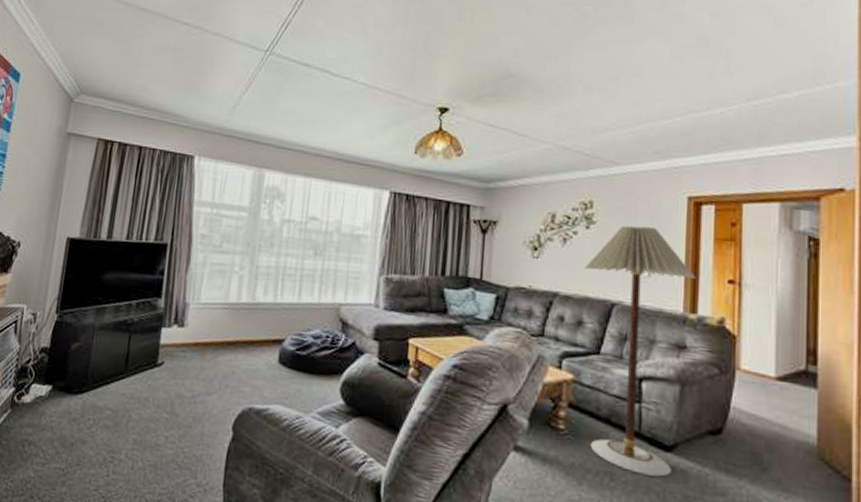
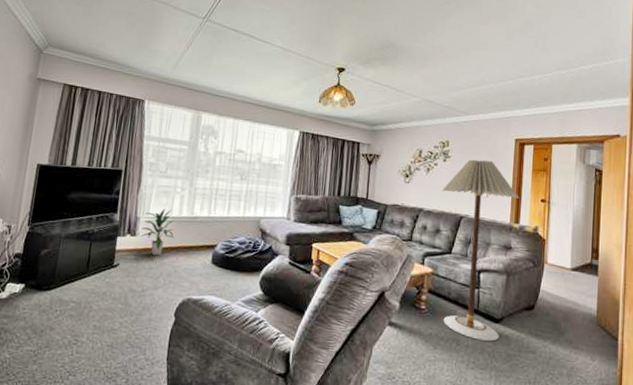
indoor plant: none [190,292,233,353] -> present [141,208,175,256]

